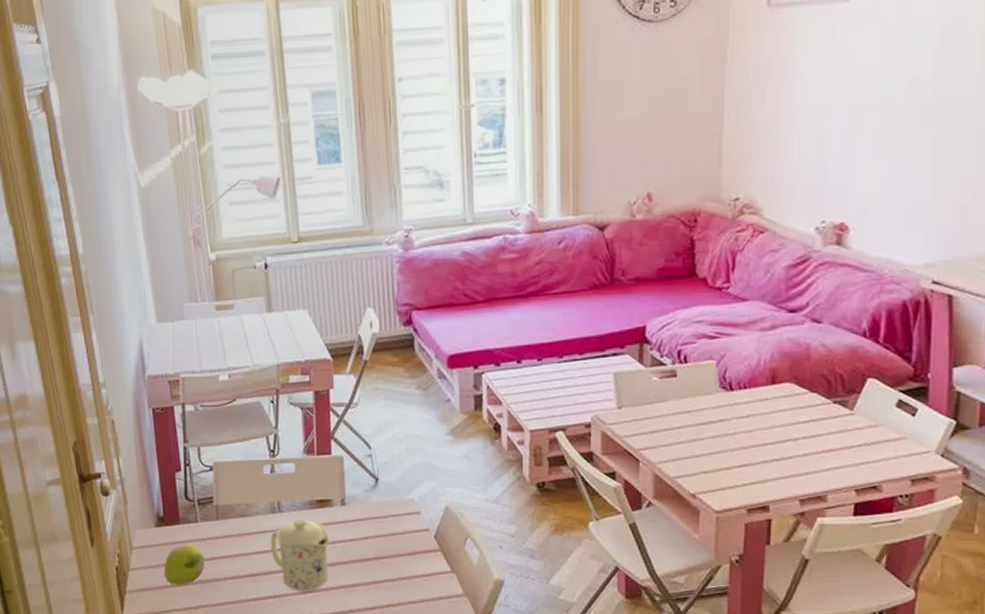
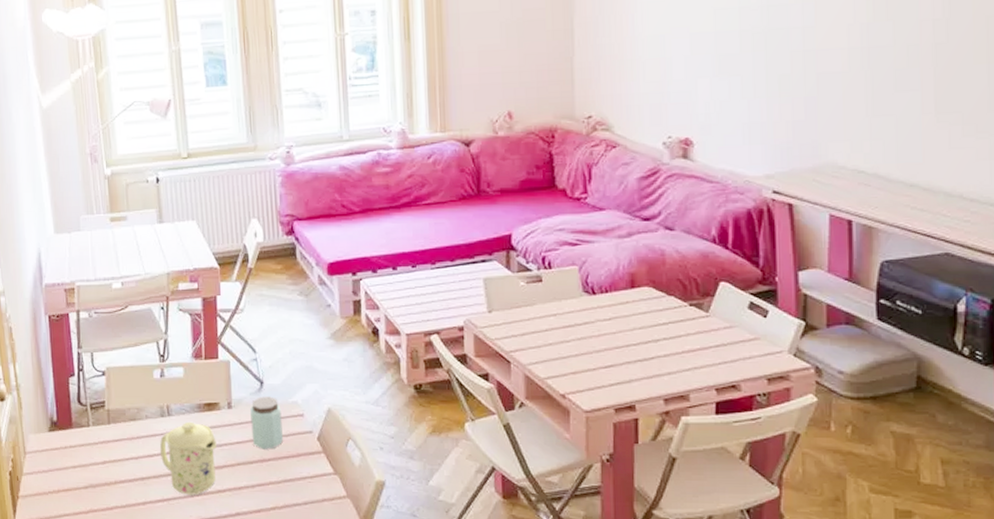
fruit: present [163,543,205,586] -> none [56,447,96,491]
peanut butter: none [365,493,400,547] -> present [250,396,284,450]

